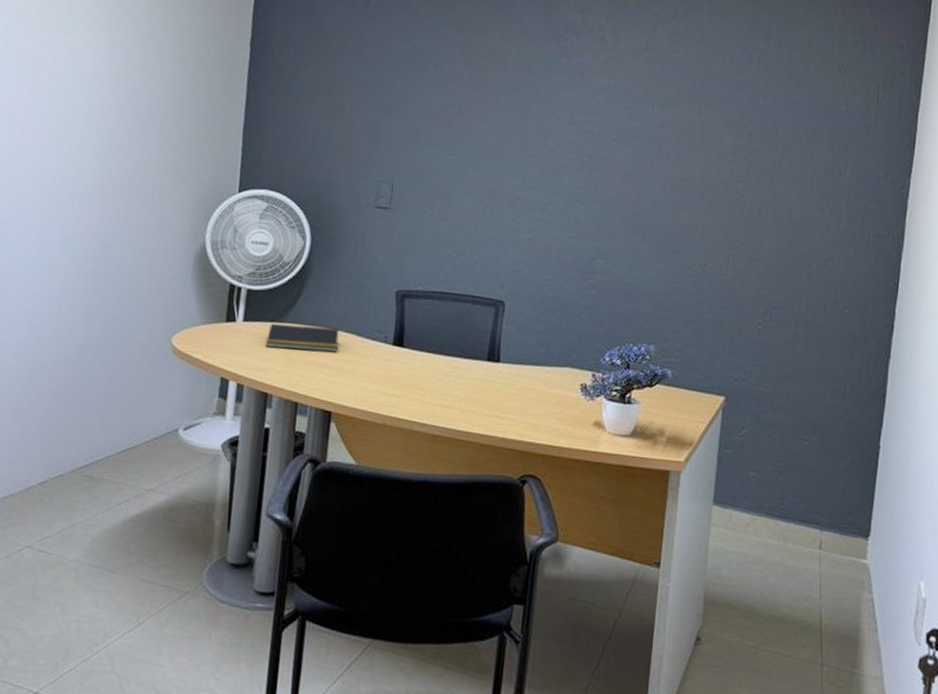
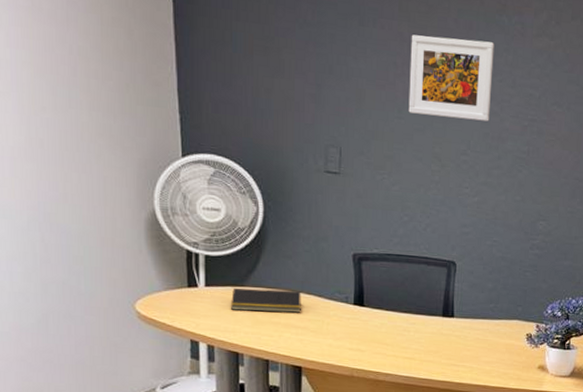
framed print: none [463,76,553,157] -> present [408,34,495,122]

